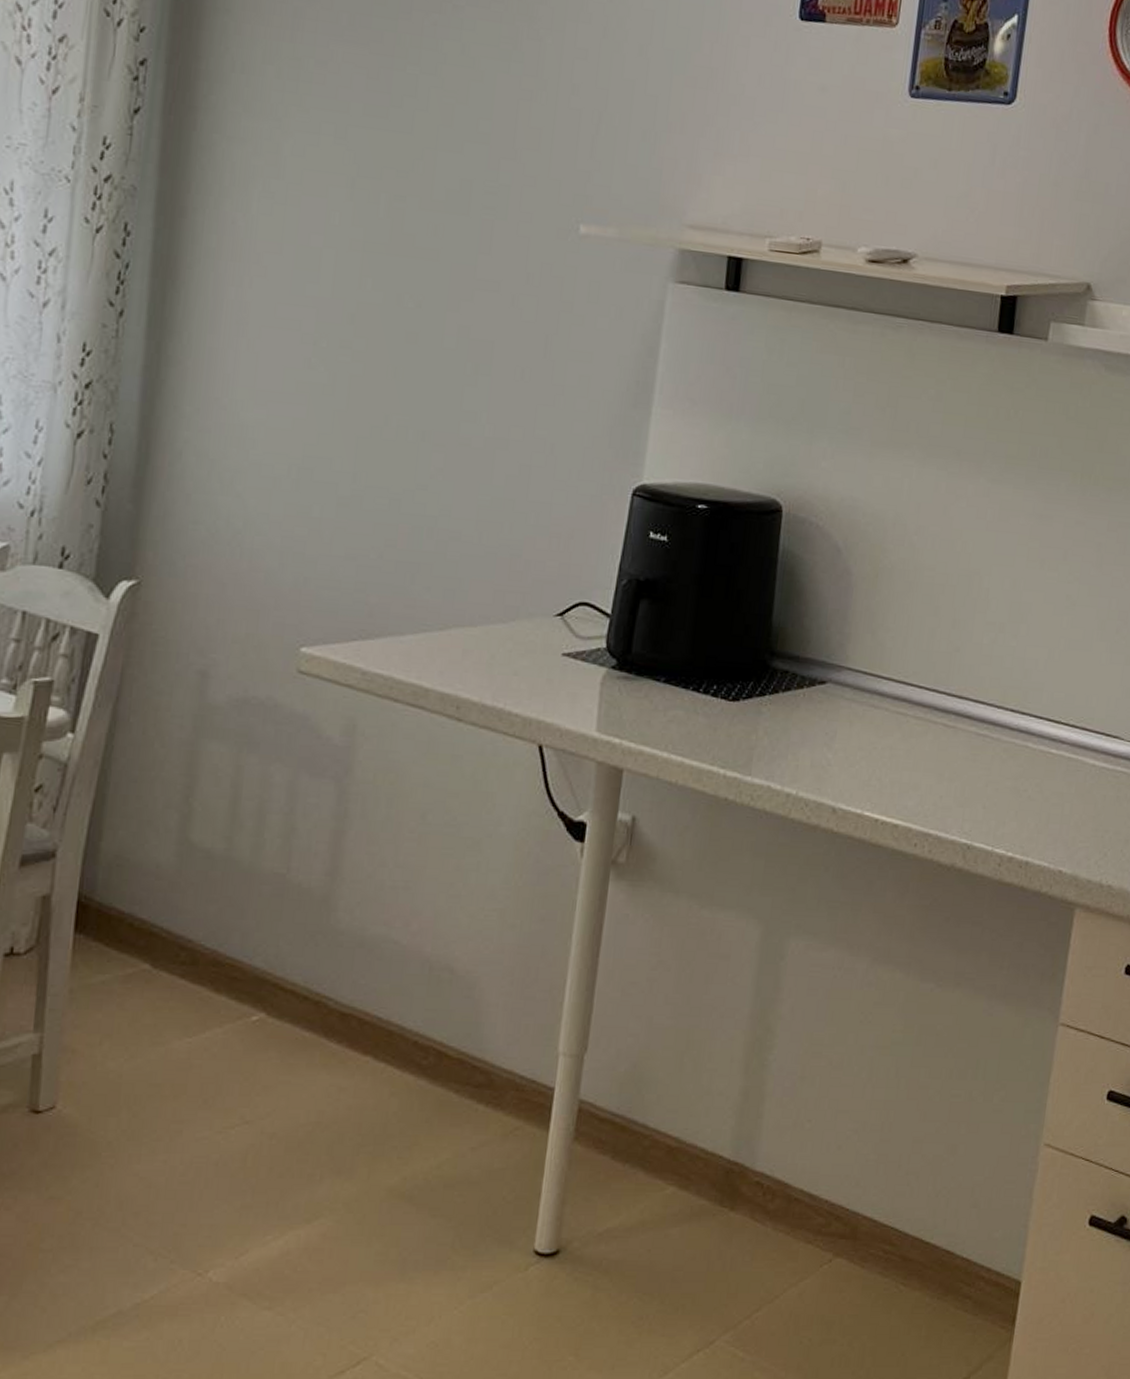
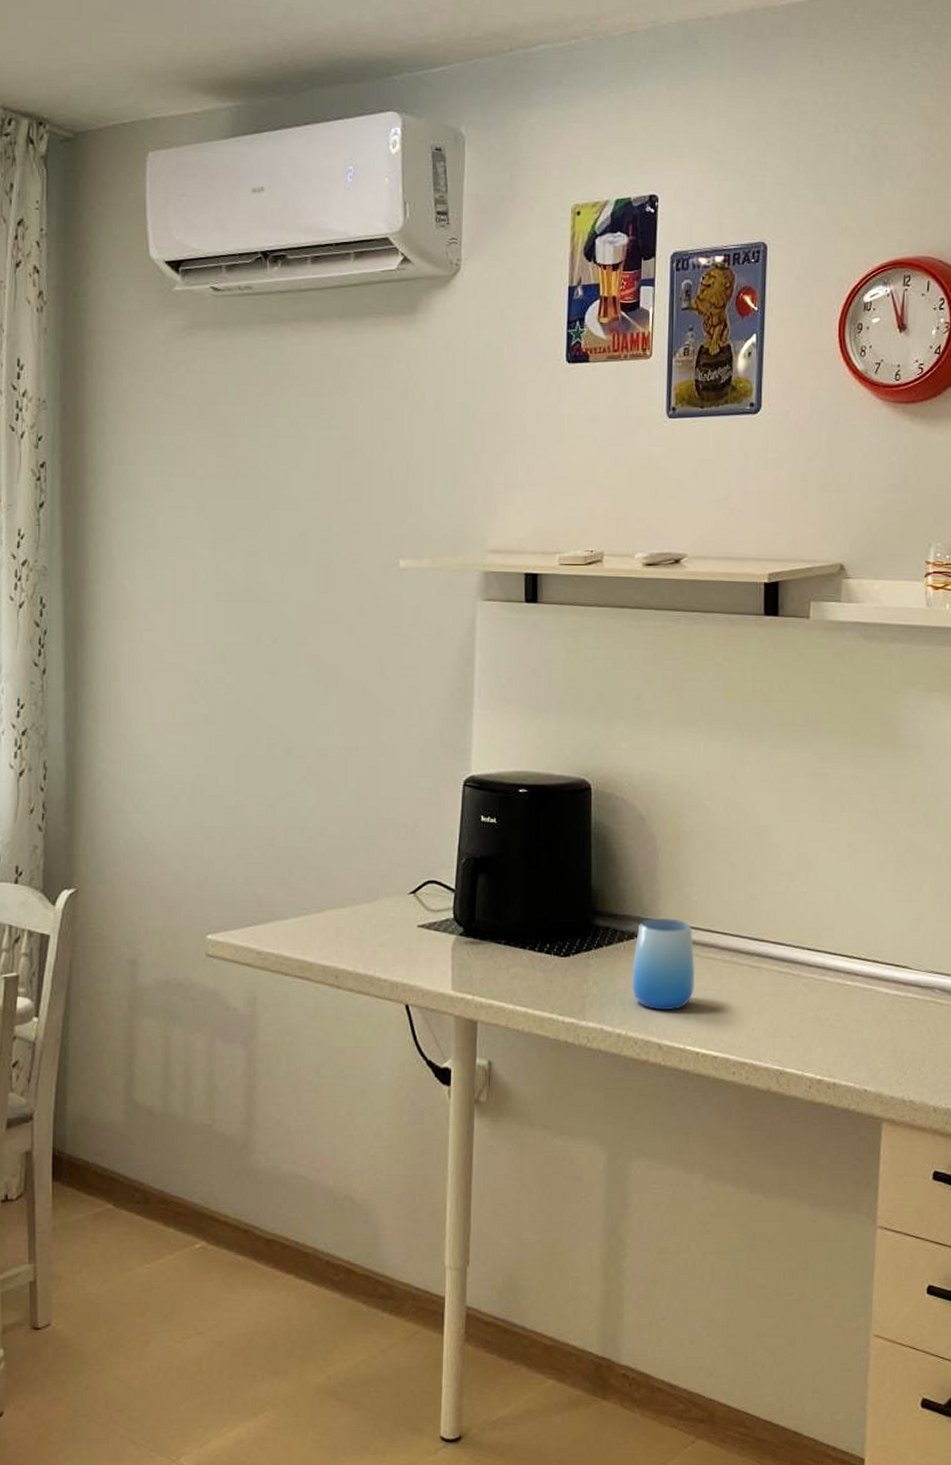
cup: none [807,664,884,771] -> present [631,918,695,1011]

